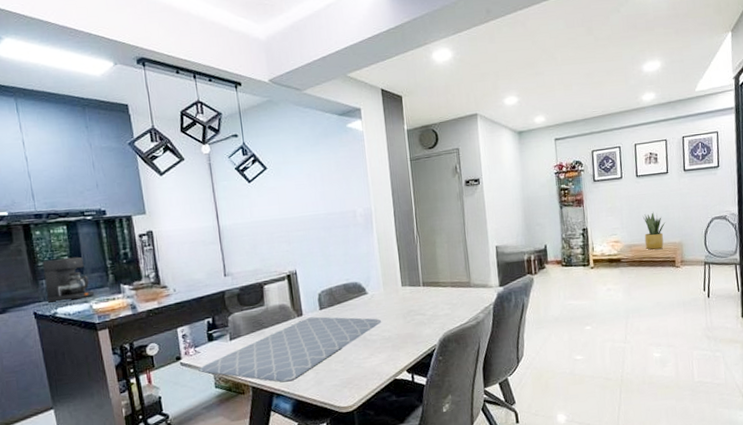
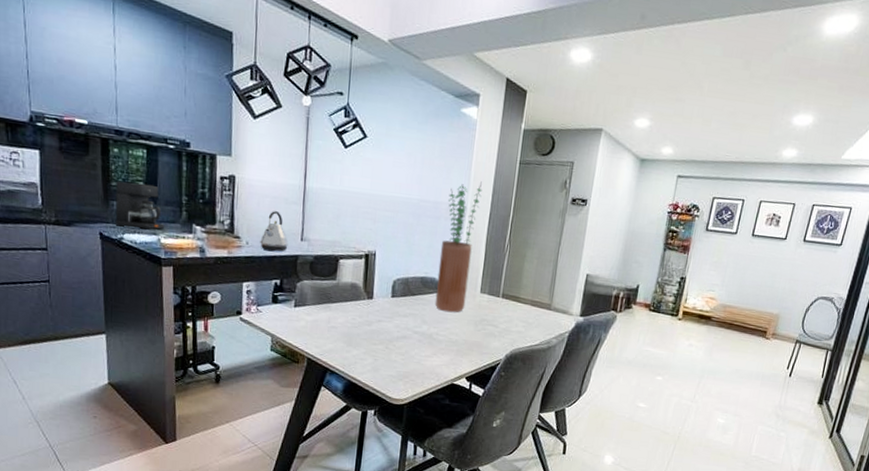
kettle: none [186,253,214,294] -> present [260,210,288,252]
placemat: present [198,316,381,383] -> none [257,302,451,362]
vase: none [352,184,391,312] -> present [434,181,482,313]
planter: present [642,212,666,250] -> none [740,277,769,316]

